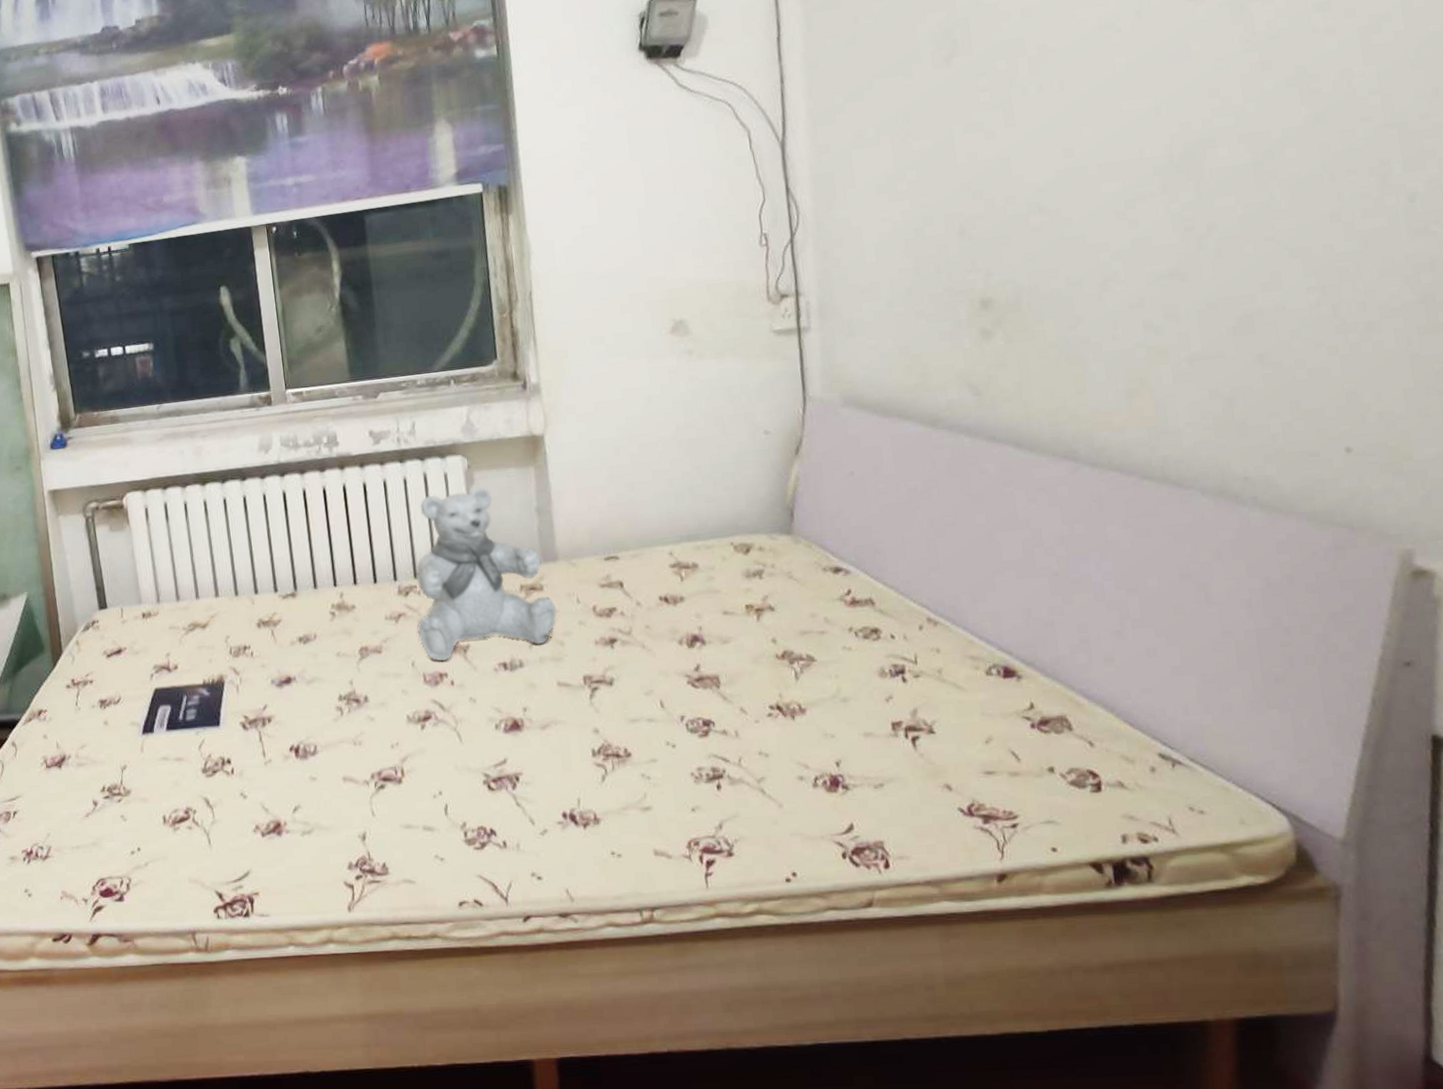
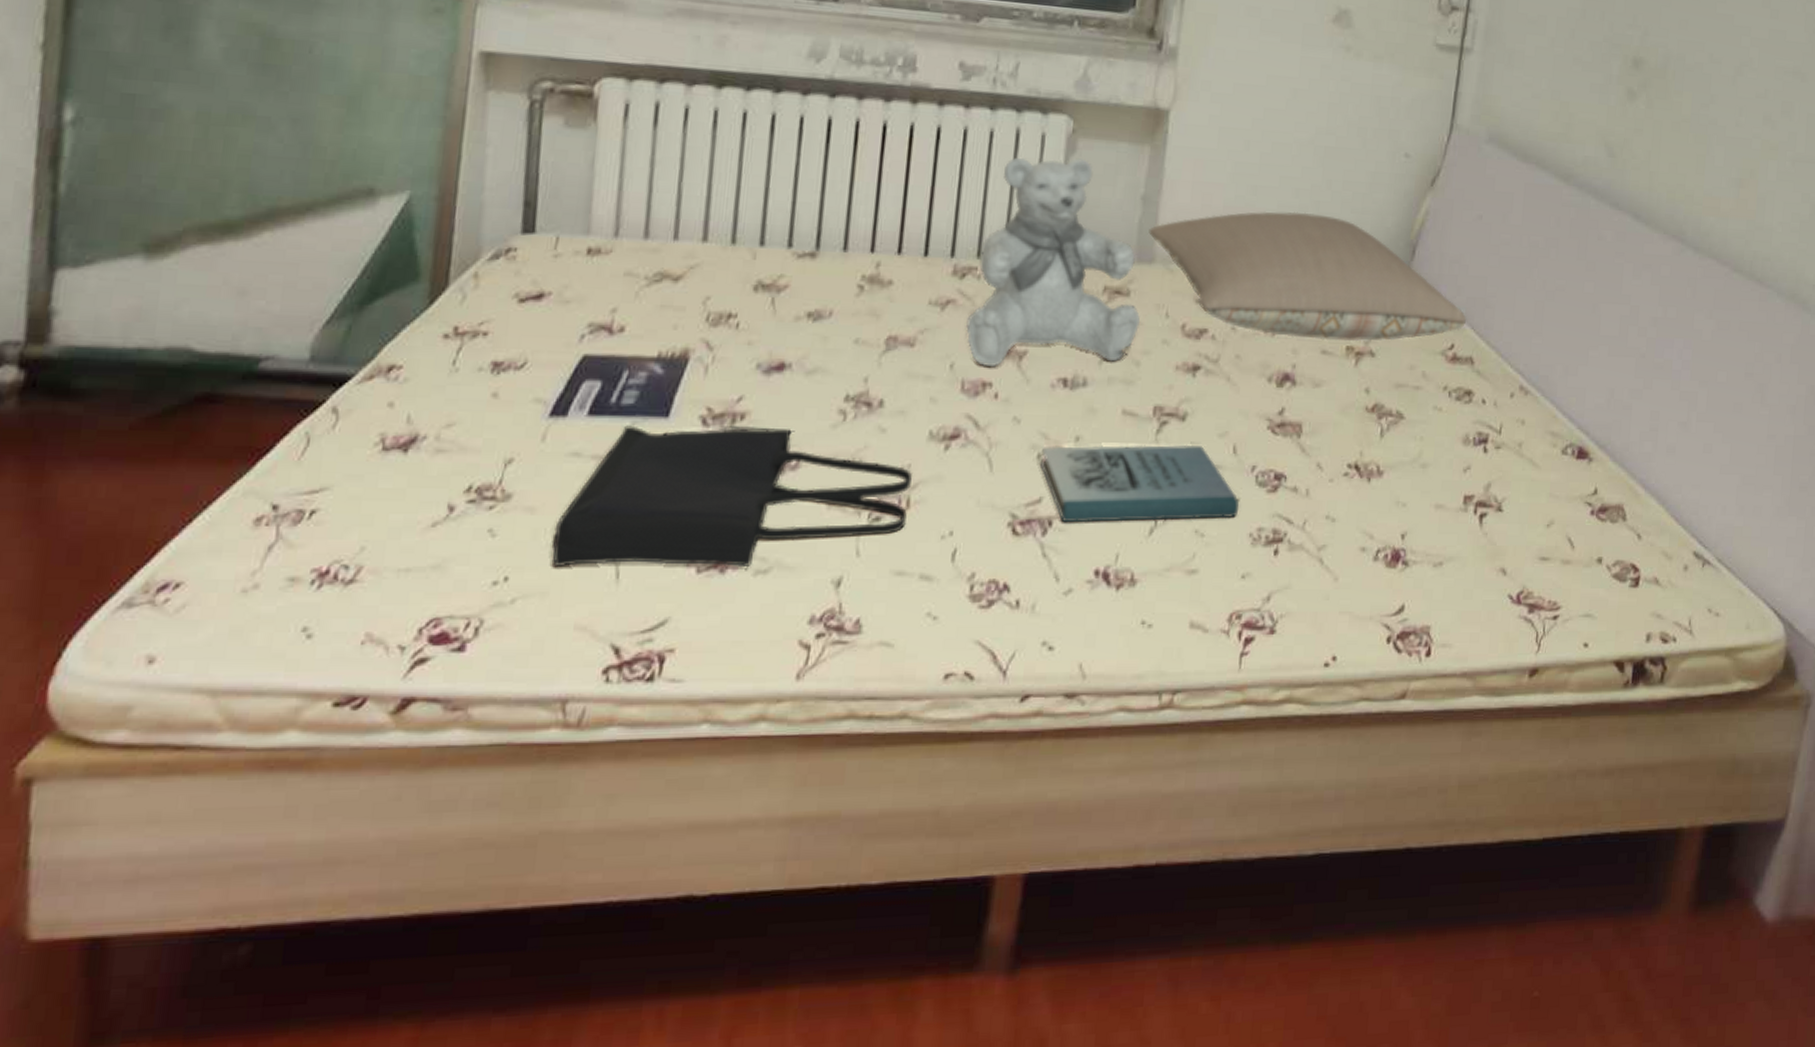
tote bag: none [162,725,404,838] -> present [552,425,912,566]
book: none [498,704,677,778] -> present [1039,444,1240,523]
pillow: none [548,497,859,605] -> present [1149,211,1467,342]

